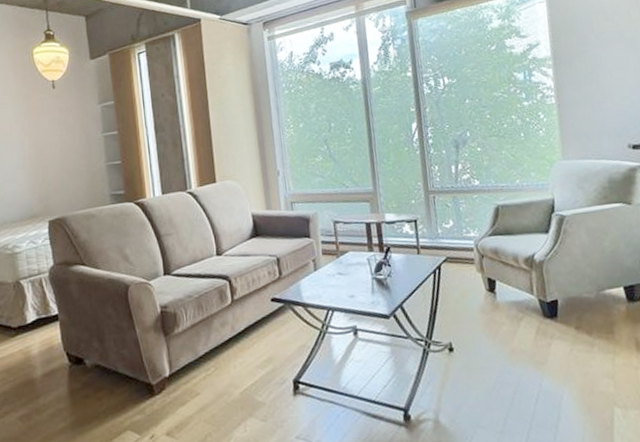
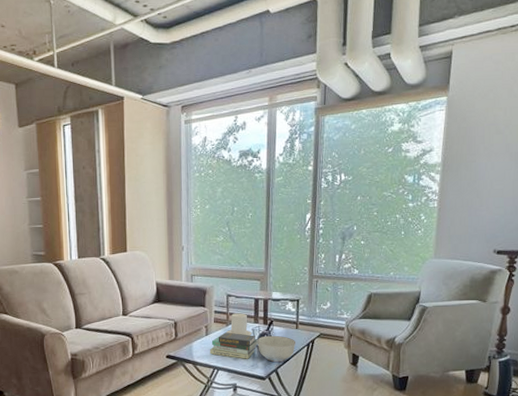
books: none [320,264,377,296] -> present [209,332,259,359]
candle: none [338,241,368,268] -> present [226,313,252,336]
bowl: none [375,263,420,297] -> present [258,335,296,363]

